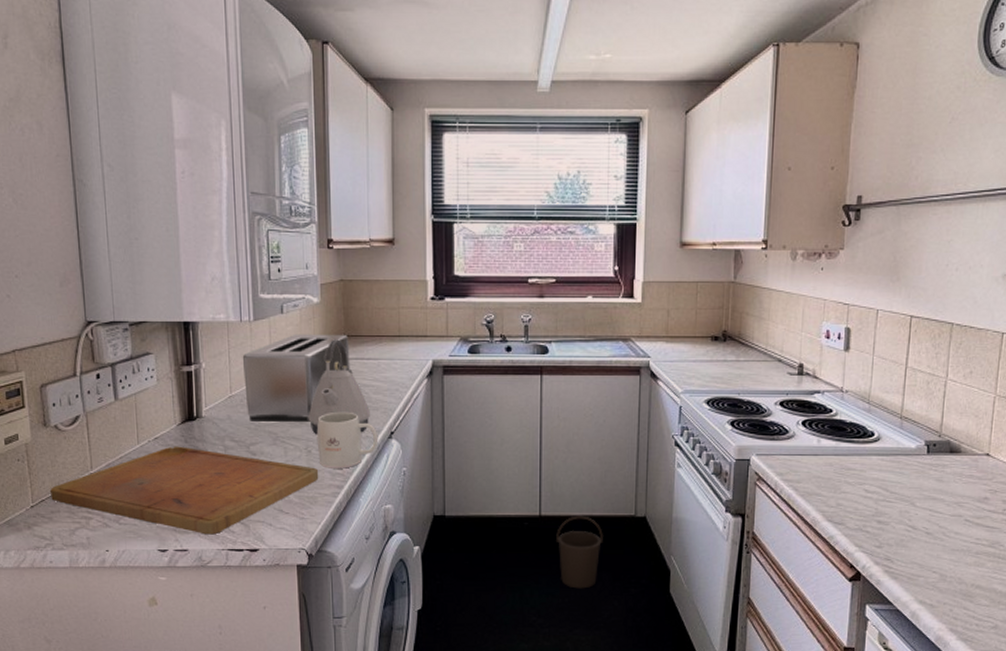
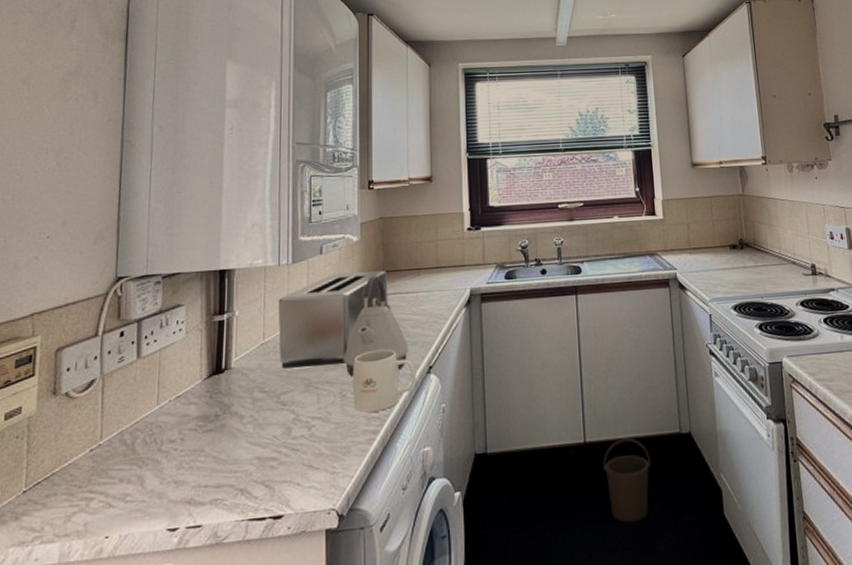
cutting board: present [50,446,319,535] -> none [48,403,353,505]

